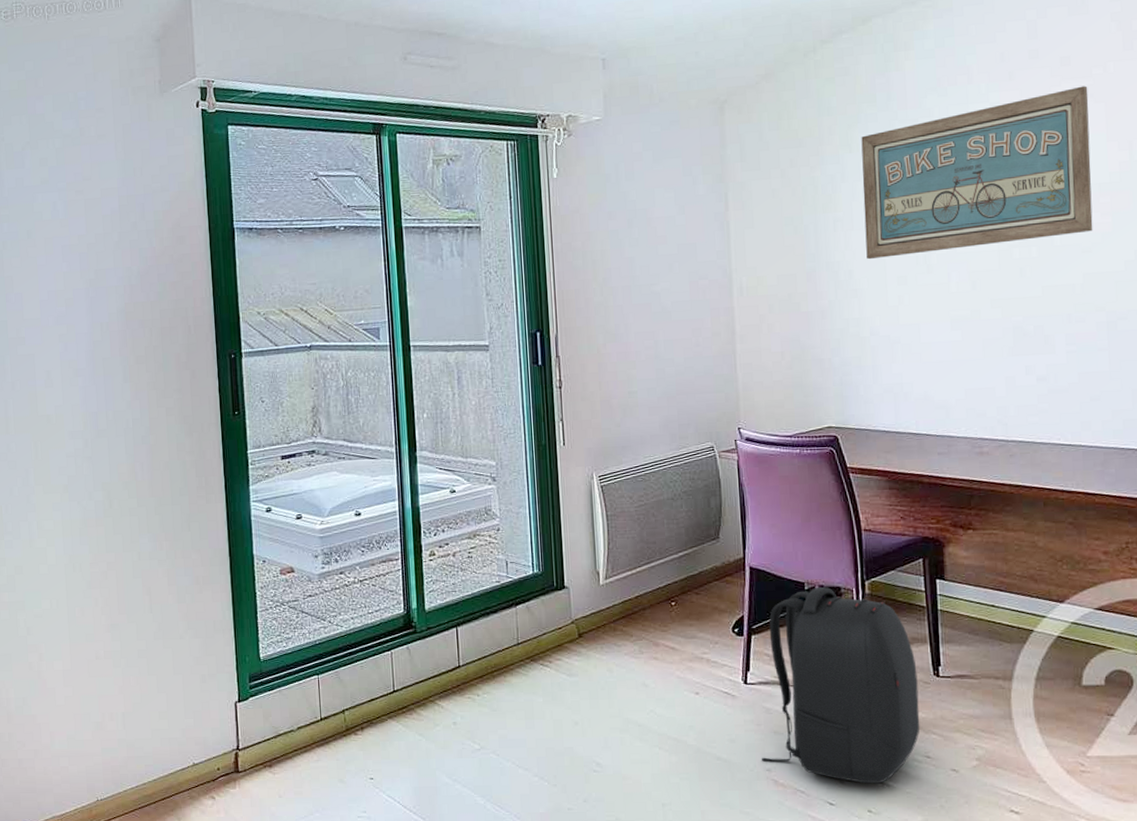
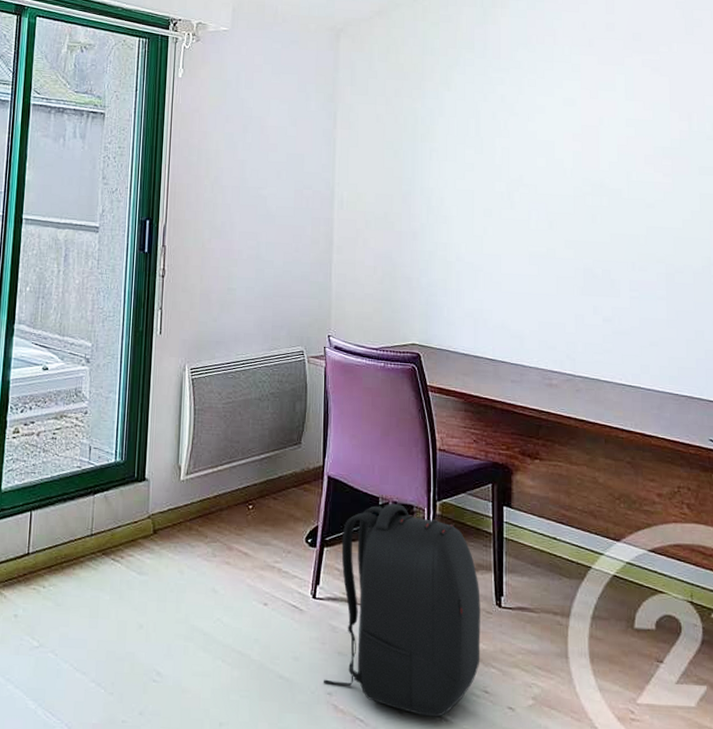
wall art: present [861,85,1093,260] -> none [457,60,656,190]

